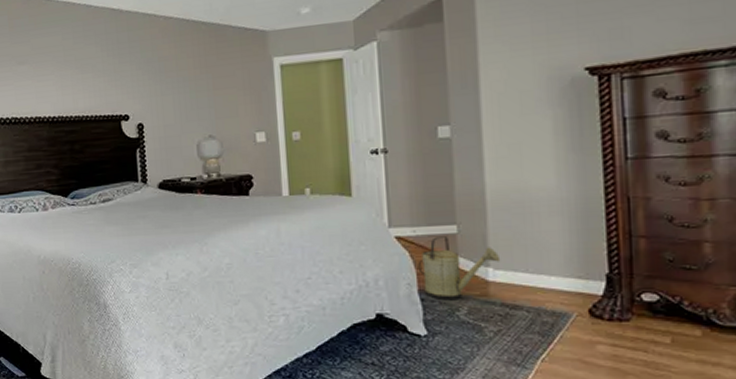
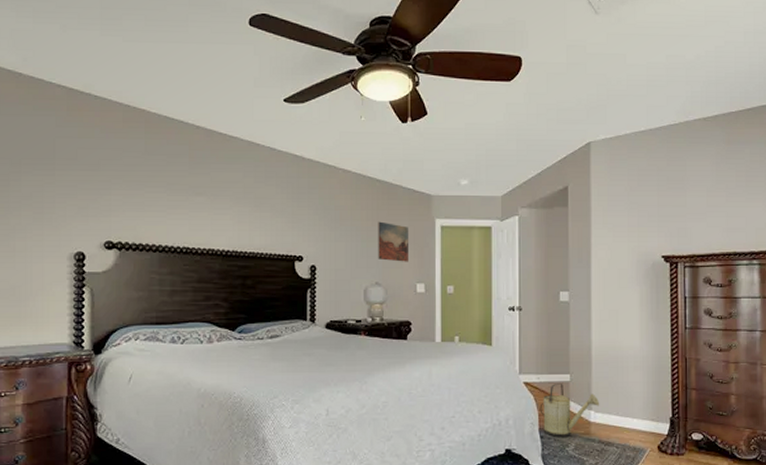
wall art: none [207,68,244,111] -> present [378,221,408,262]

